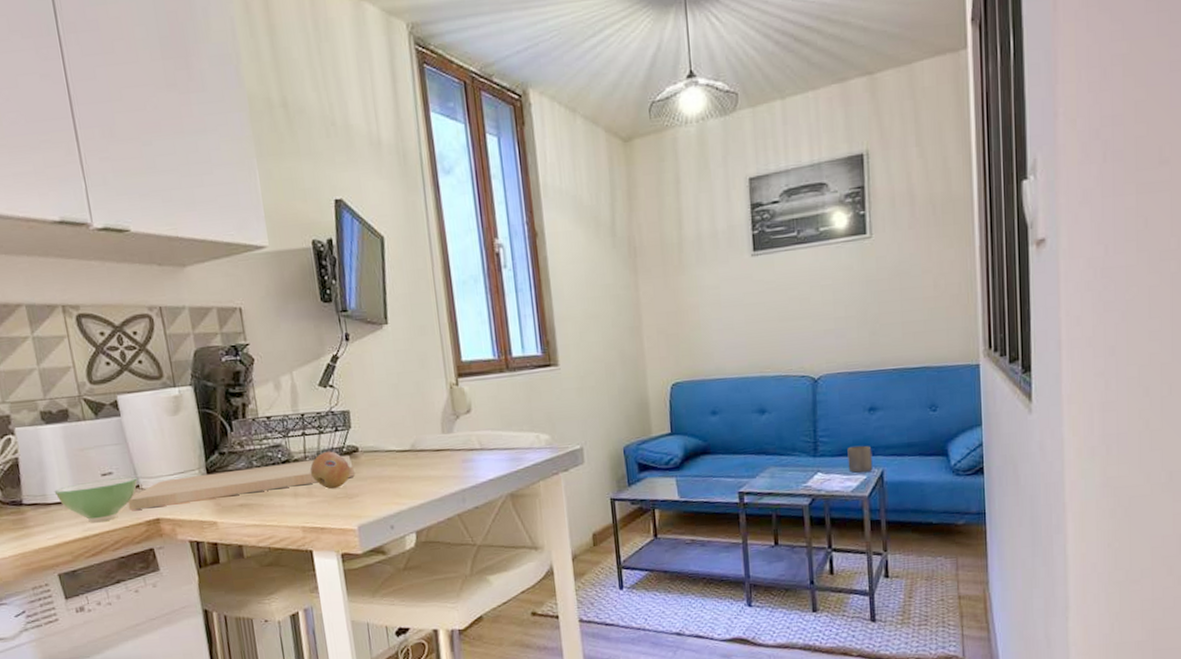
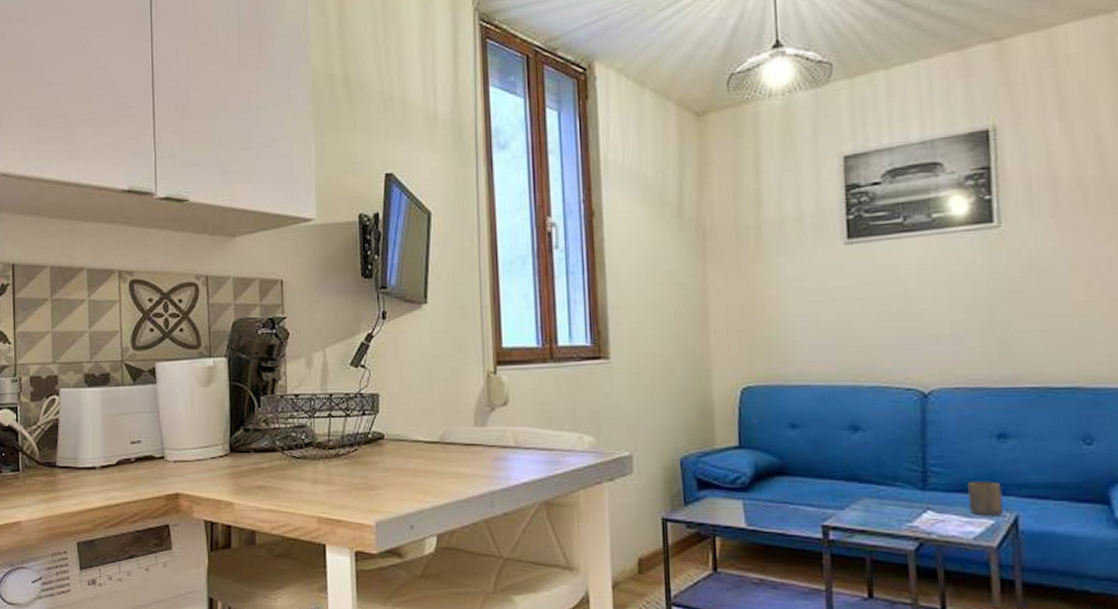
bowl: present [54,477,138,523] -> none [86,447,164,492]
cutting board: present [127,454,355,510] -> none [151,441,378,482]
fruit: present [310,451,351,490] -> none [332,436,375,479]

